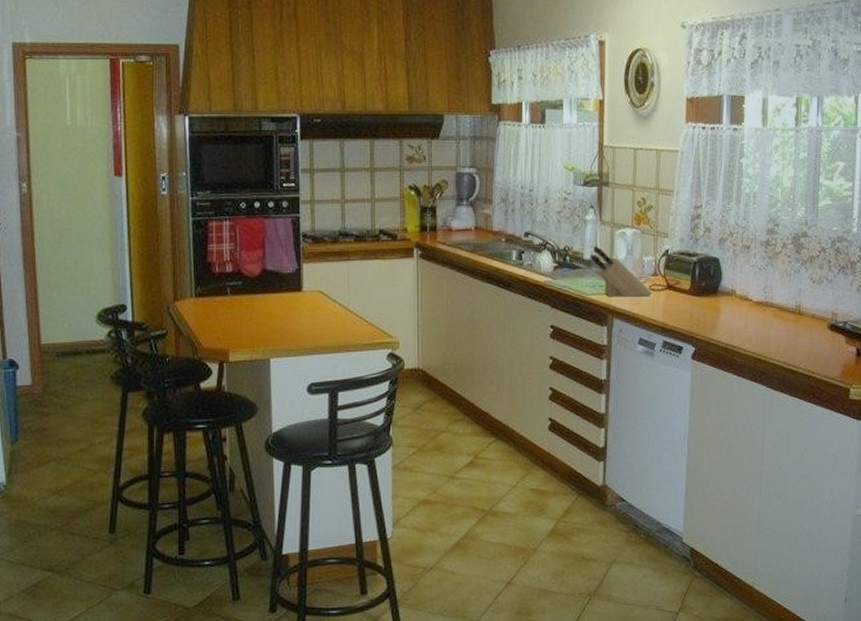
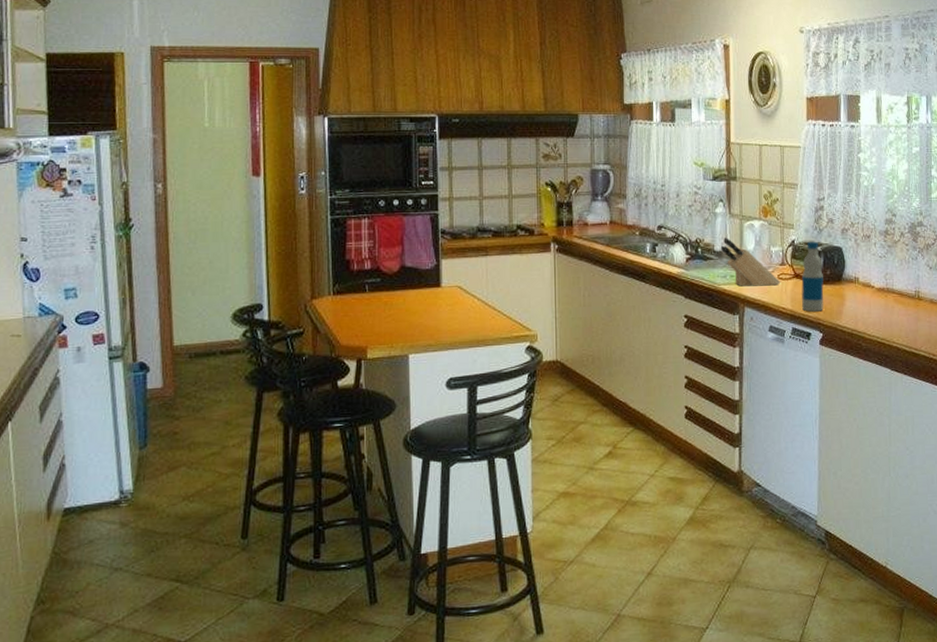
bottle: none [673,251,698,325] -> present [801,241,824,312]

